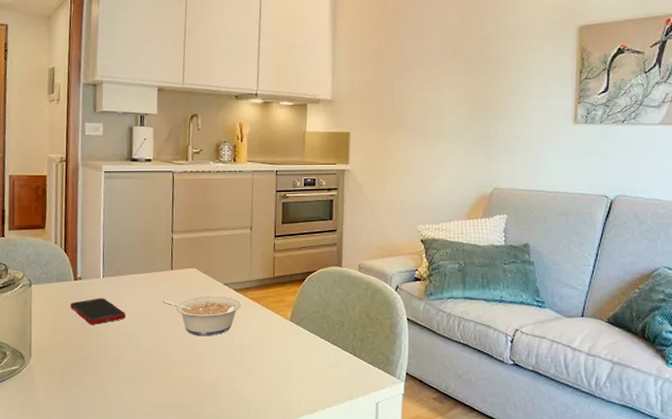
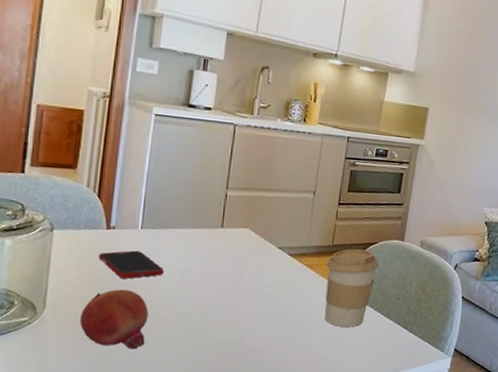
fruit: none [60,335,116,390] -> present [79,289,148,349]
legume: present [163,296,242,335] -> none [208,258,295,300]
coffee cup: none [270,279,320,357] -> present [325,249,379,327]

